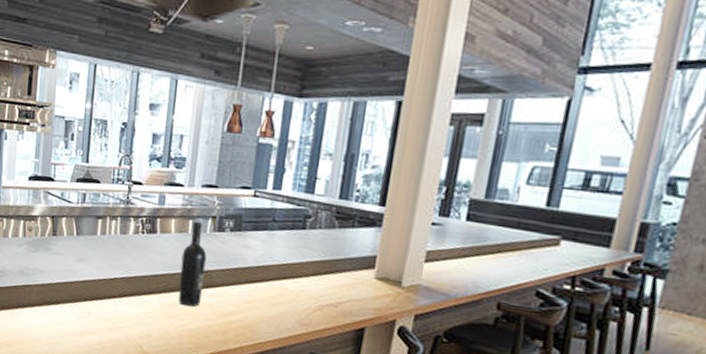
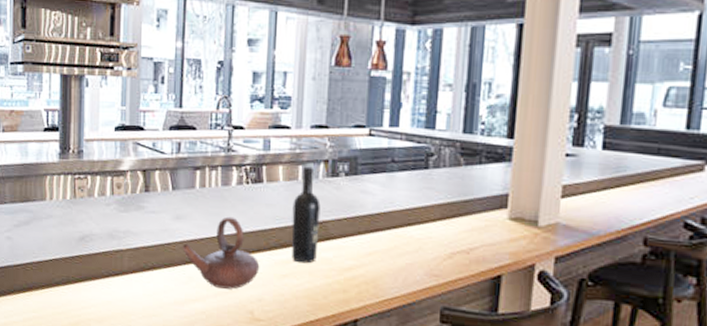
teapot: none [83,261,150,326] -> present [182,216,260,290]

